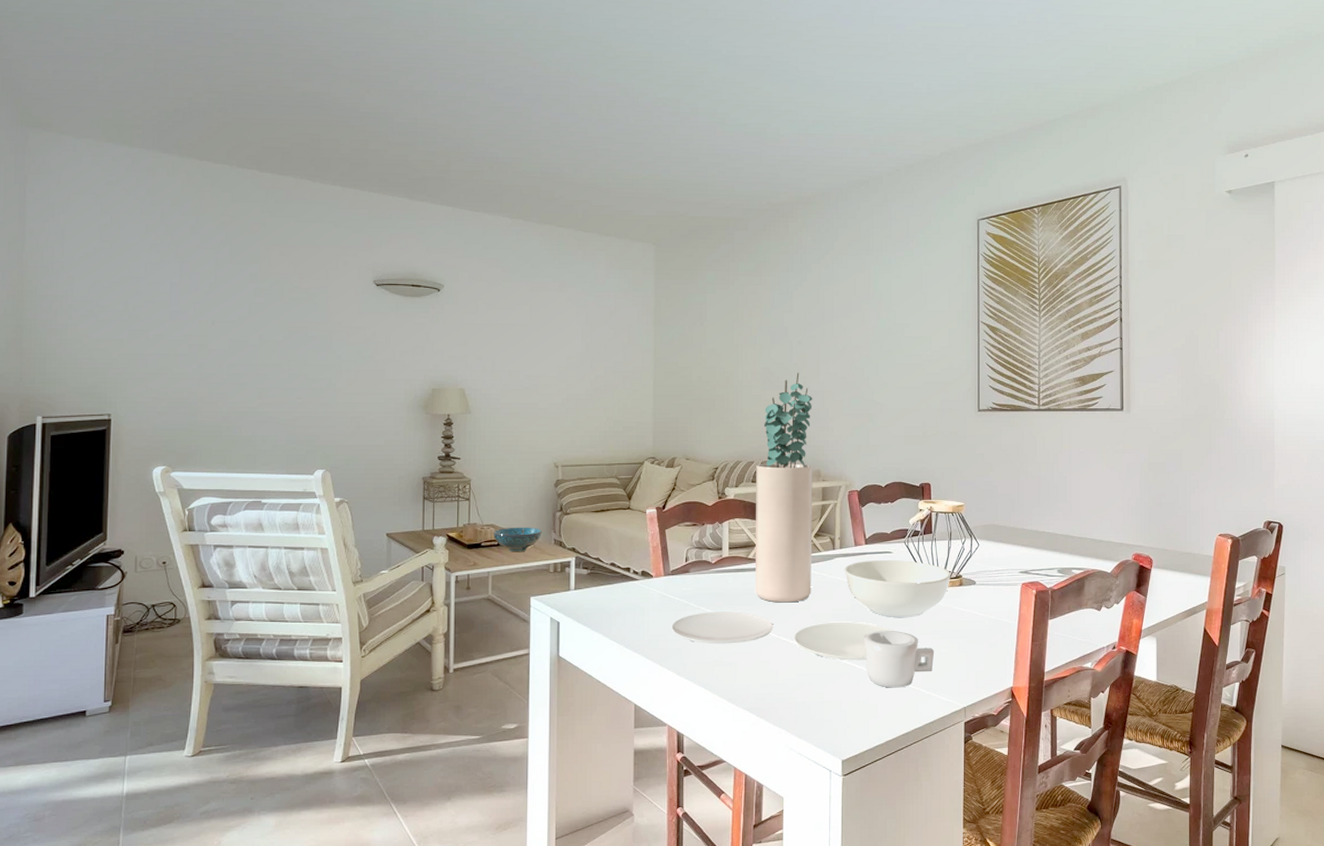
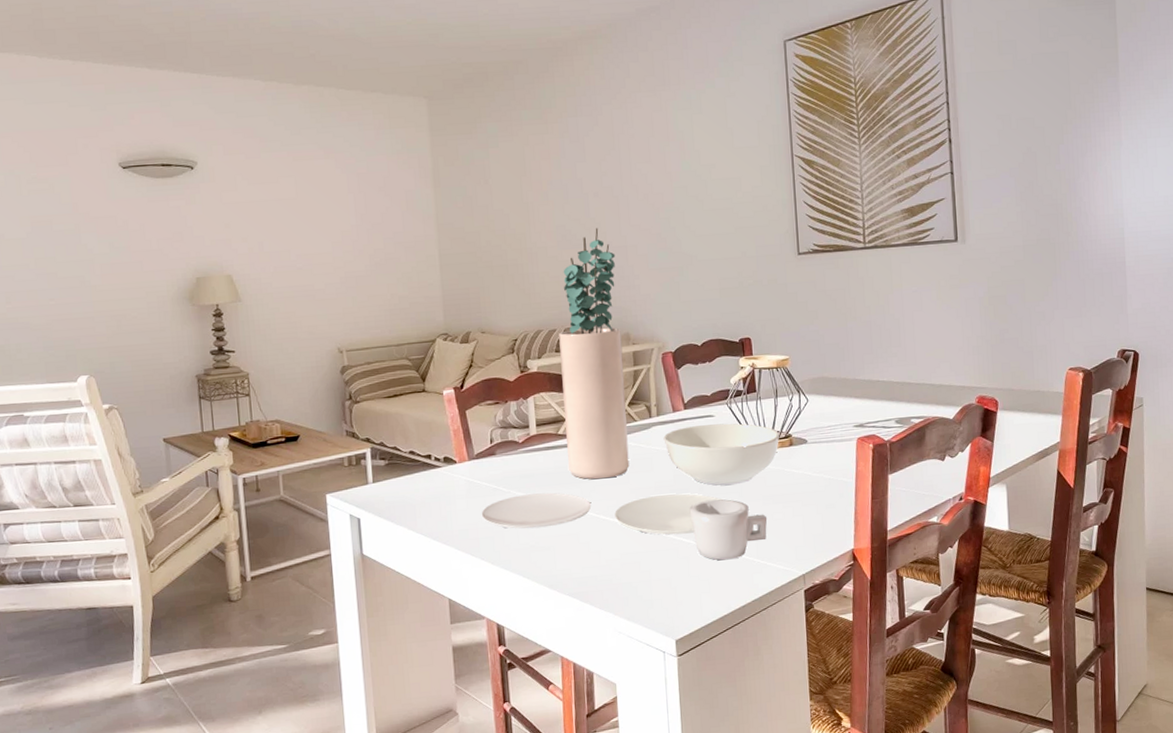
decorative bowl: present [493,527,543,552] -> none [278,419,333,448]

